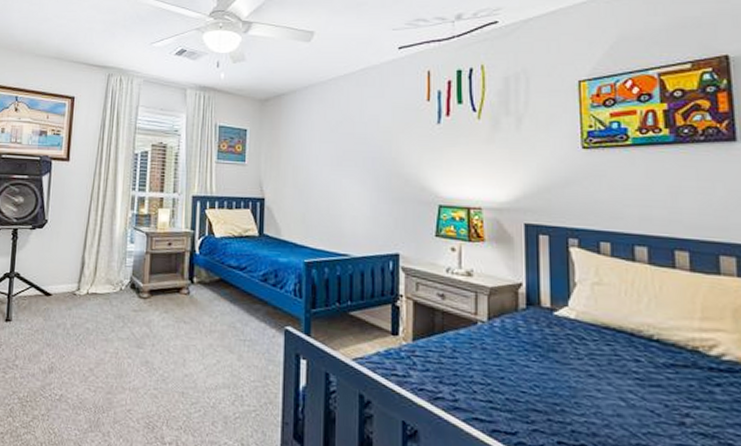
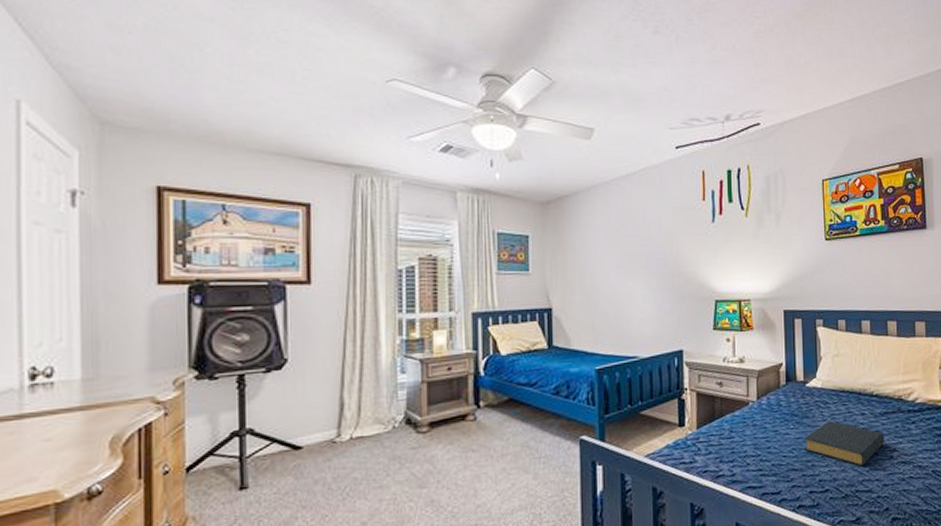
hardback book: none [549,360,672,427] -> present [803,420,885,467]

